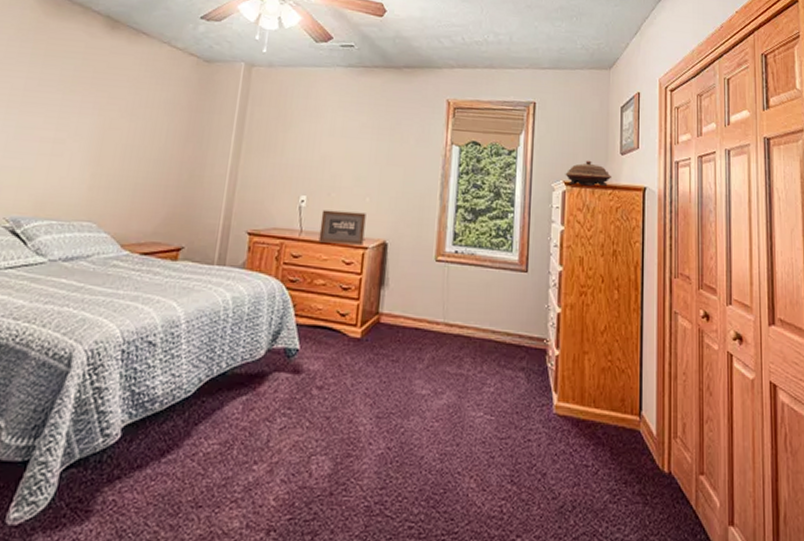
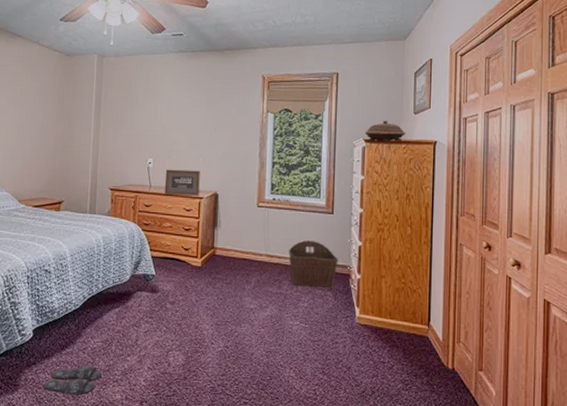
slippers: none [127,478,216,524] -> present [43,365,102,395]
wicker basket: none [472,305,533,367] -> present [289,240,338,288]

